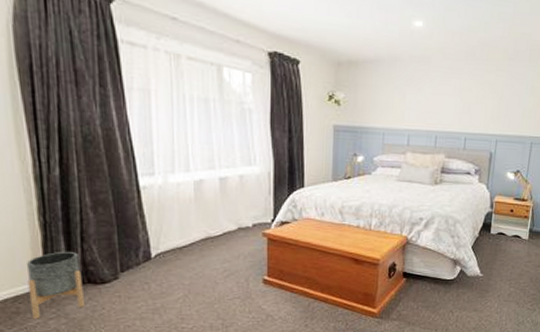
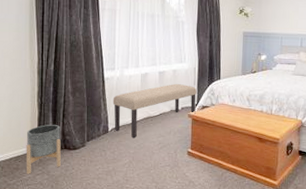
bench: none [154,193,274,266] -> present [112,83,198,138]

